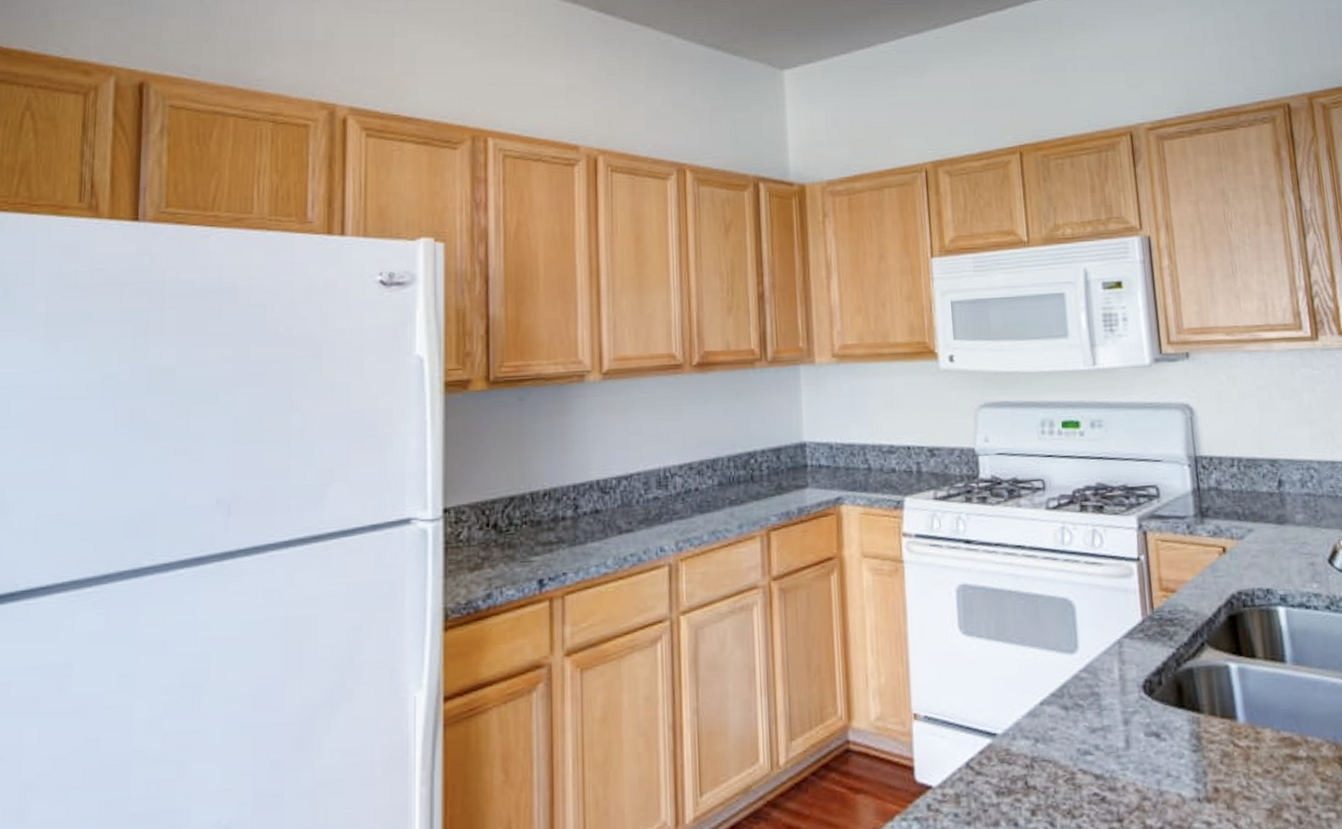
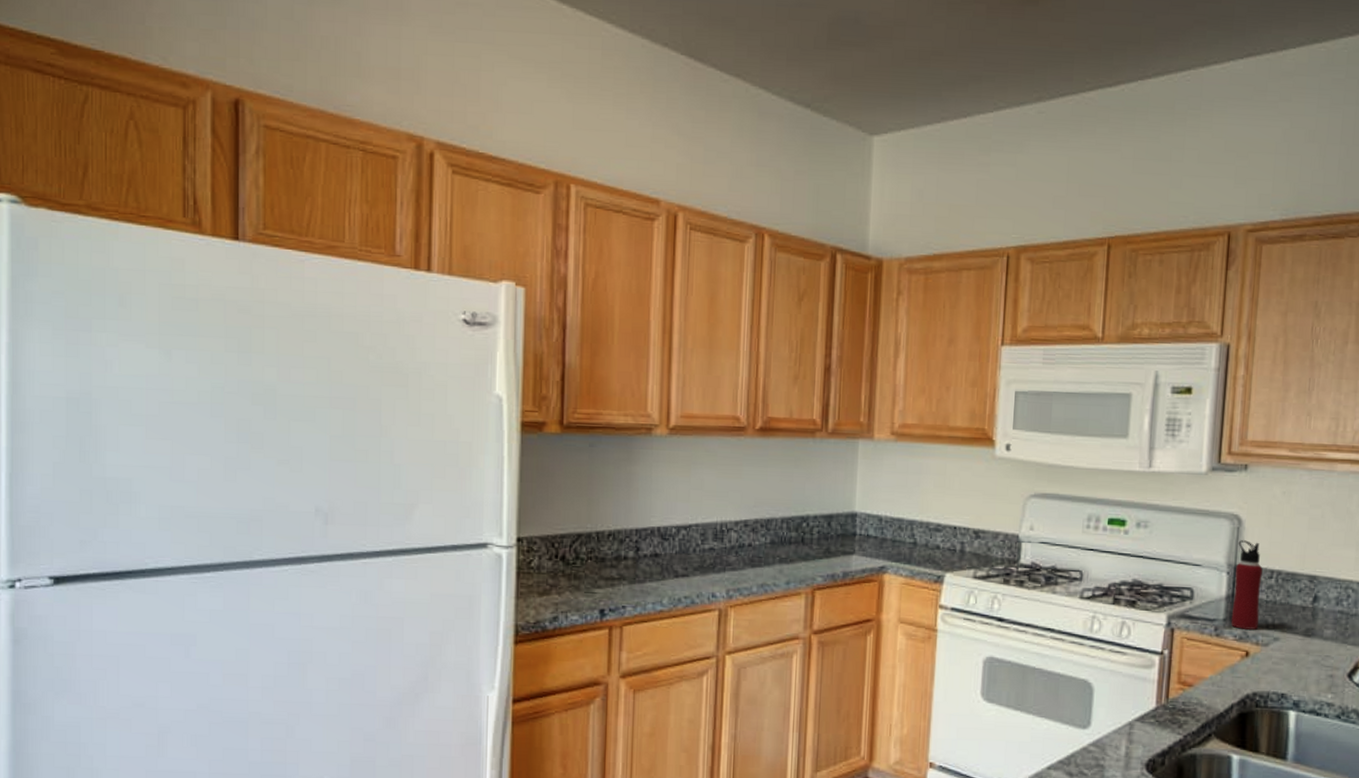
water bottle: none [1194,429,1230,524] -> present [1231,540,1263,630]

